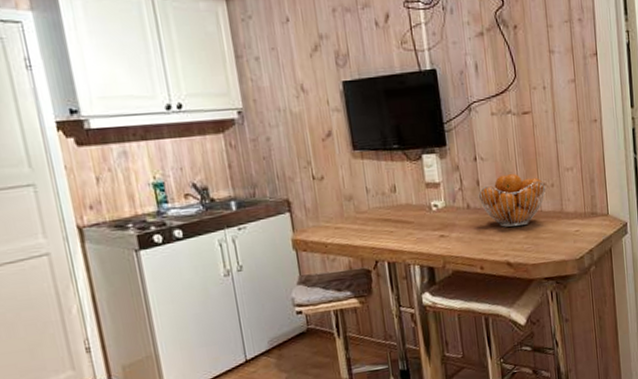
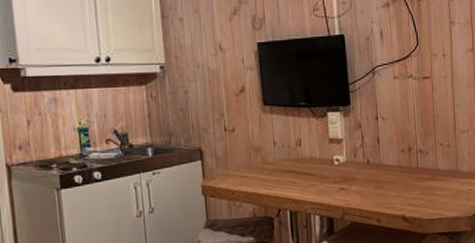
fruit basket: present [478,173,546,228] -> none [378,132,443,183]

